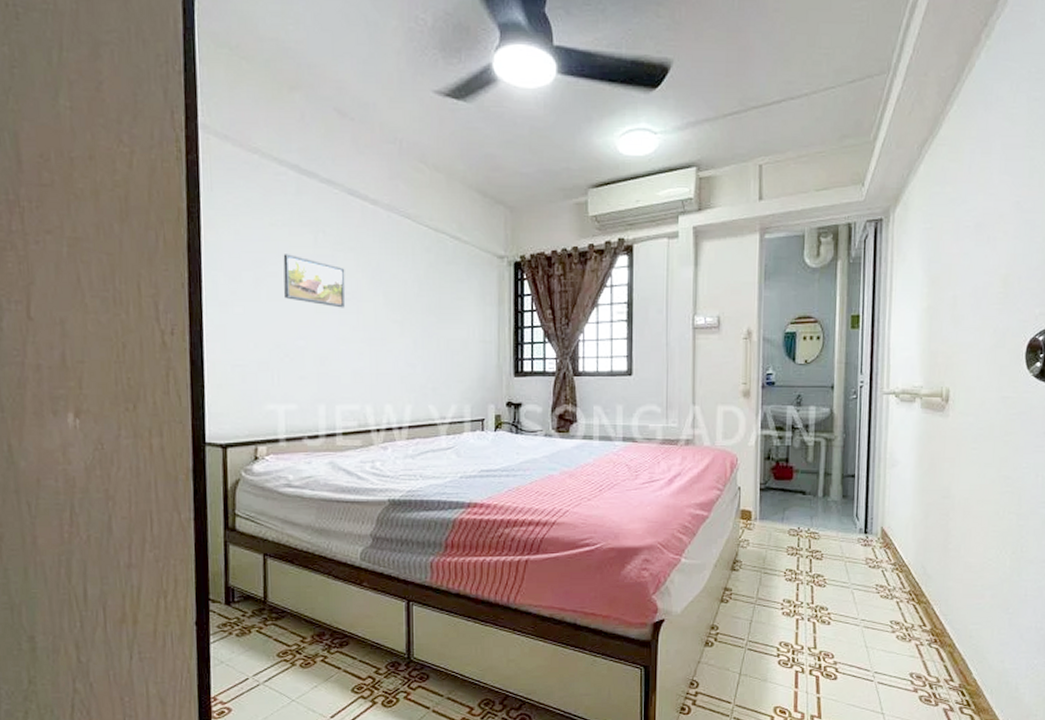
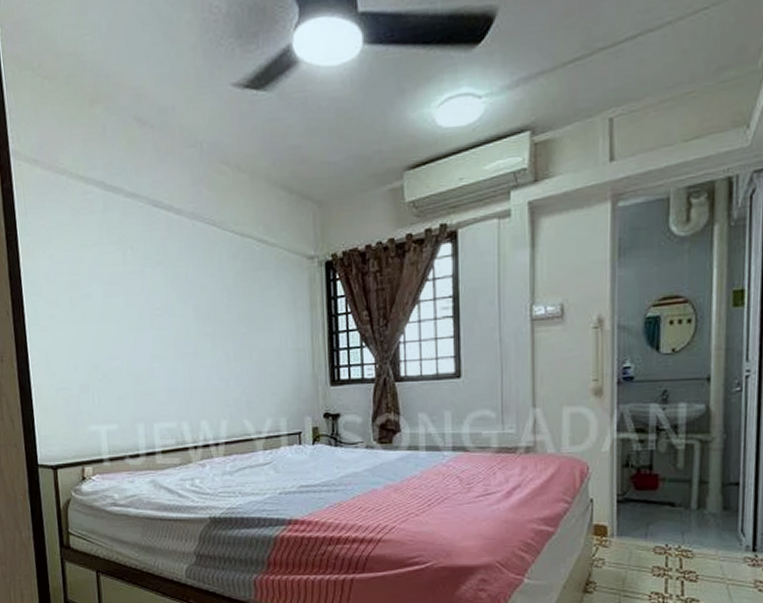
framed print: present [283,254,346,308] -> none [95,274,157,325]

